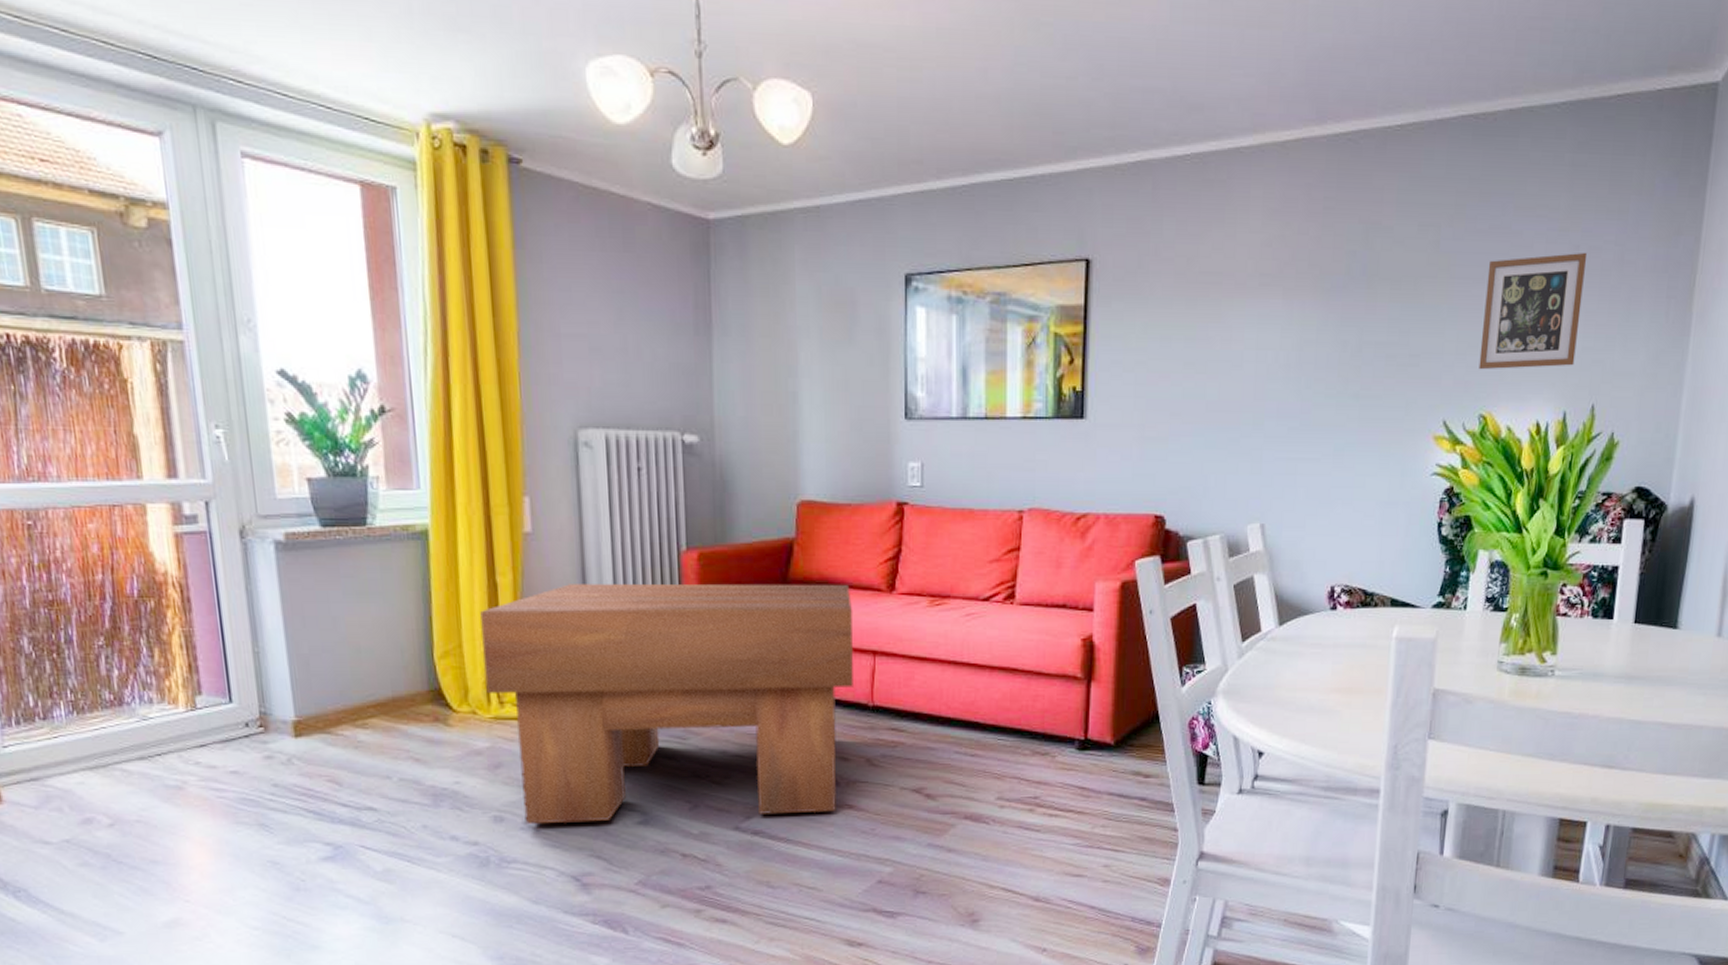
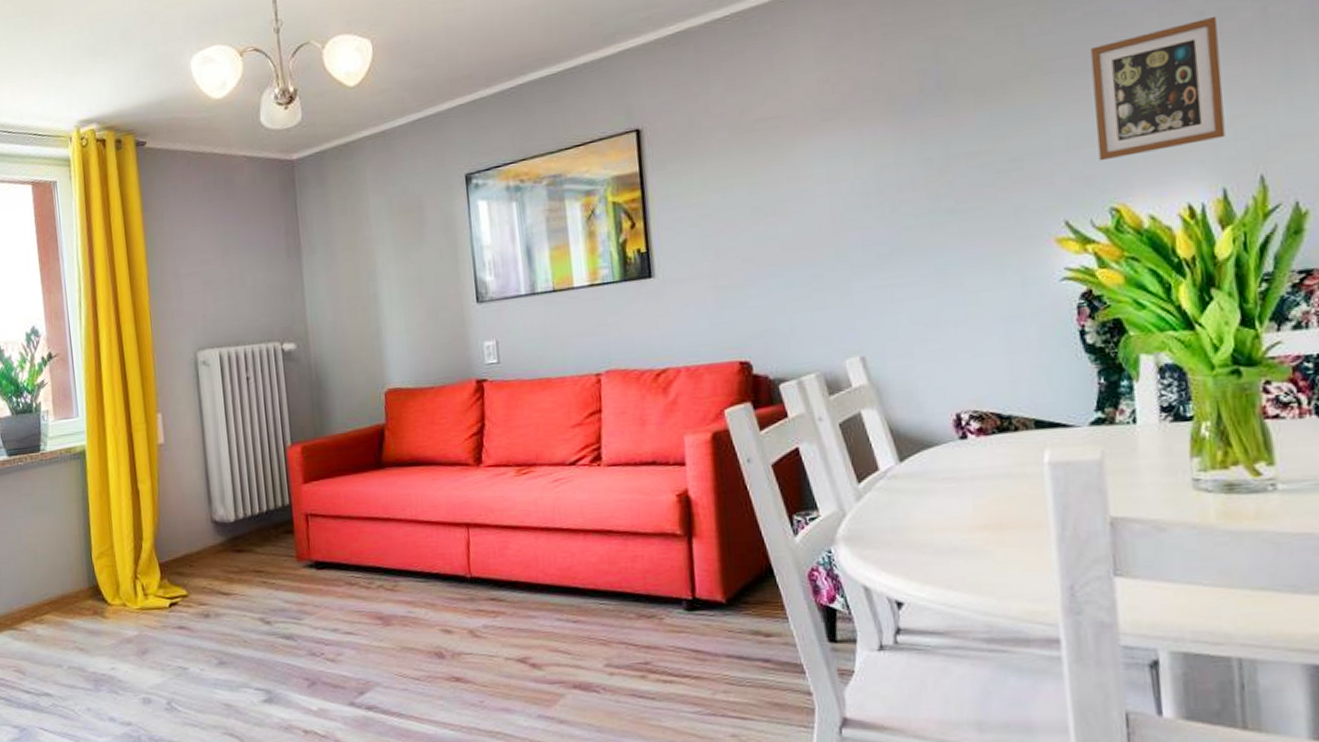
coffee table: present [480,584,854,825] -> none [127,462,450,705]

